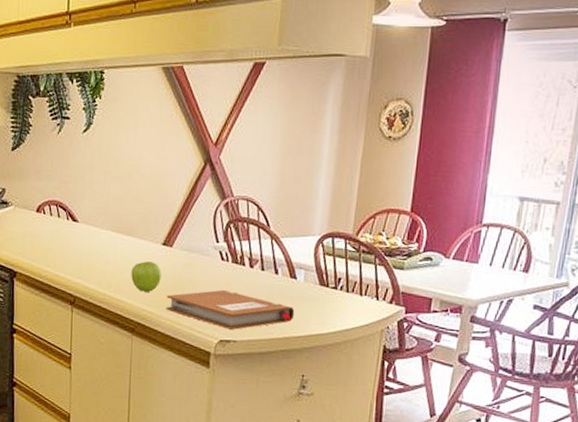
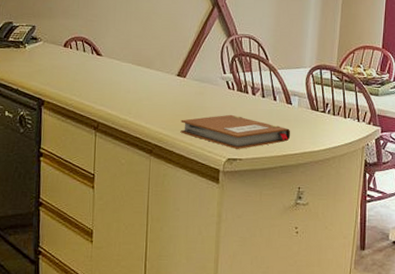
fruit: present [131,261,161,292] -> none [149,90,176,117]

